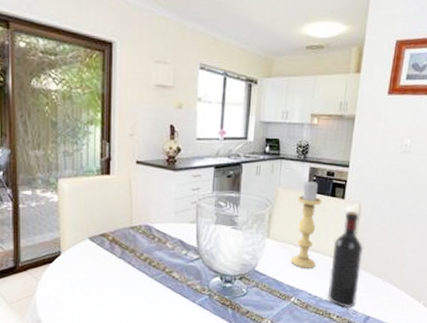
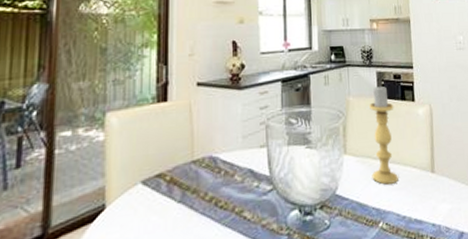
wine bottle: present [327,210,364,309] -> none [412,113,447,226]

